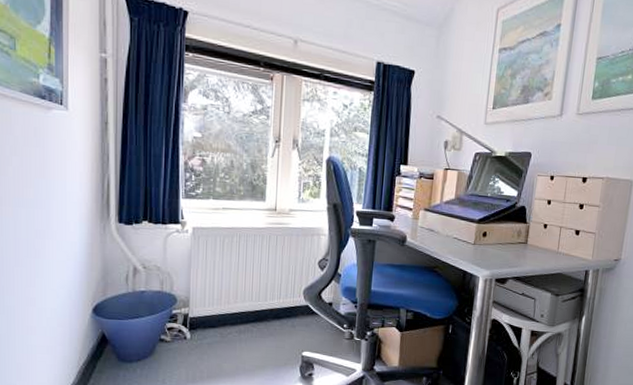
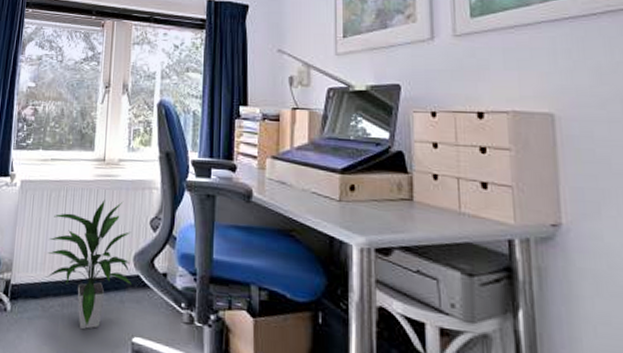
indoor plant: none [223,244,302,349] -> present [47,199,132,329]

